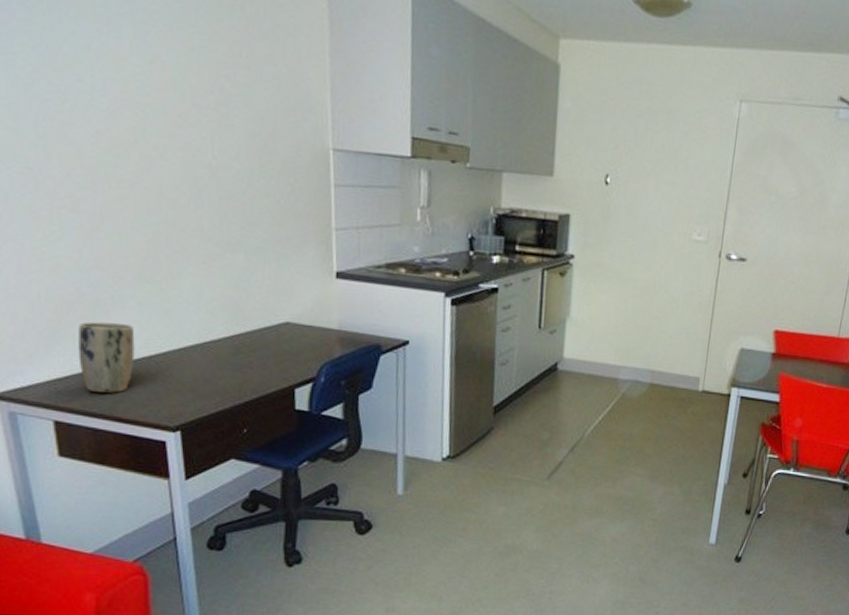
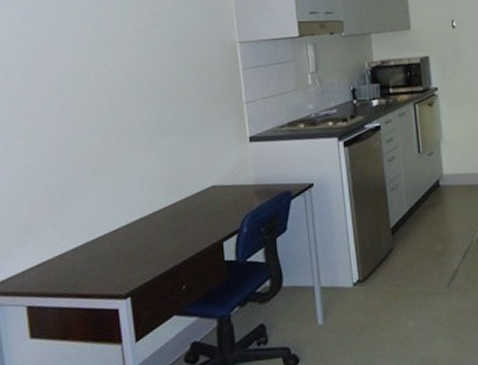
plant pot: present [78,321,135,393] -> none [47,211,92,275]

